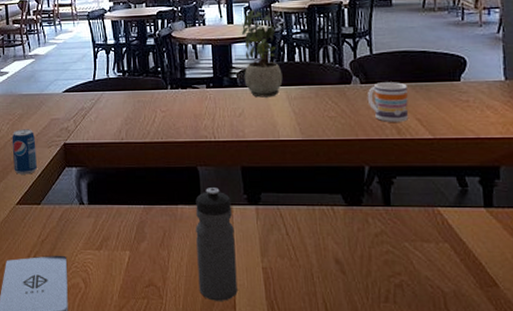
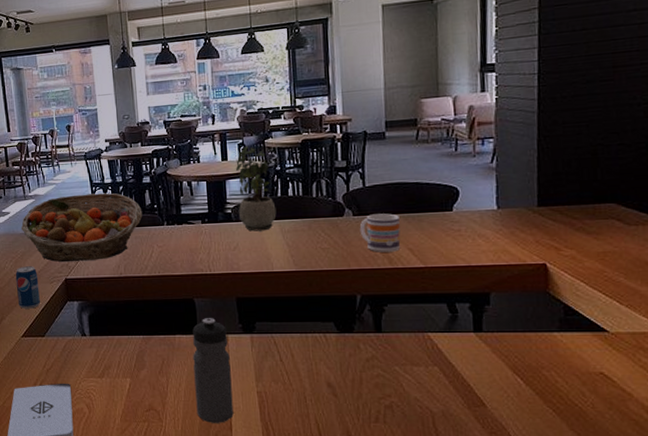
fruit basket: none [19,54,146,126] -> present [21,193,143,262]

